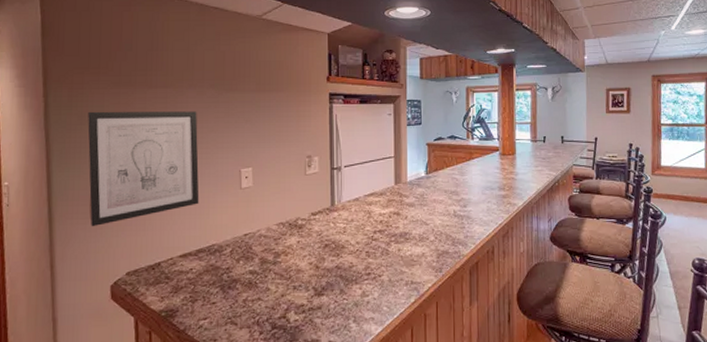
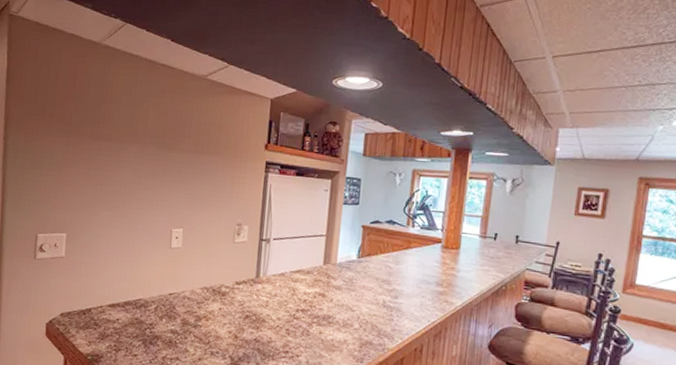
wall art: present [87,111,200,227] -> none [34,157,137,267]

